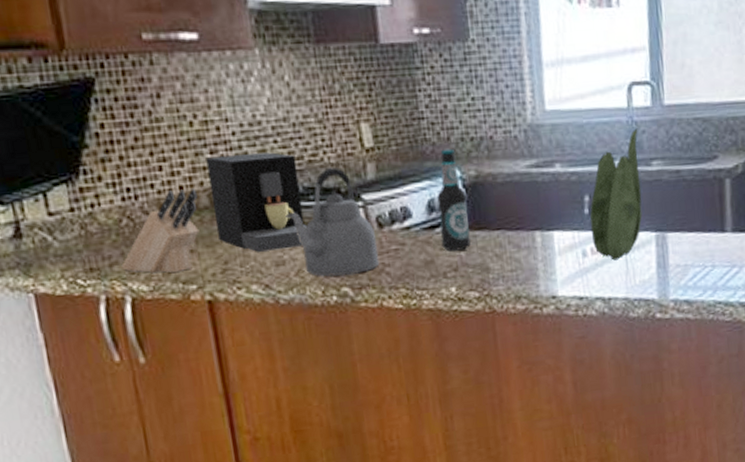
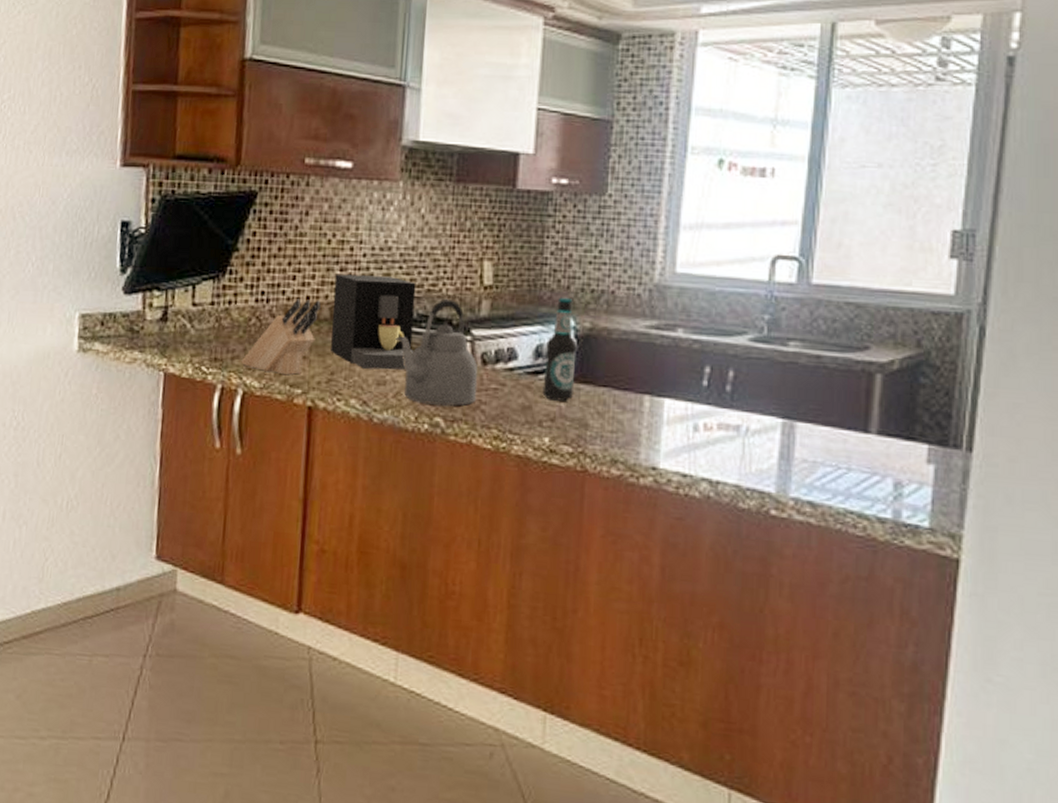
plant: present [590,128,643,261] -> none [707,304,777,442]

